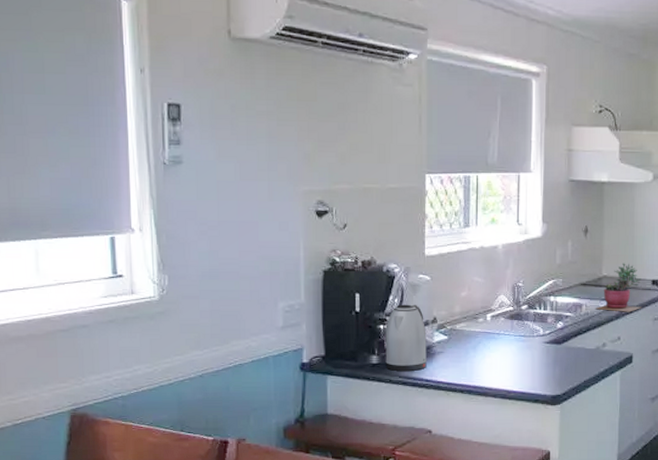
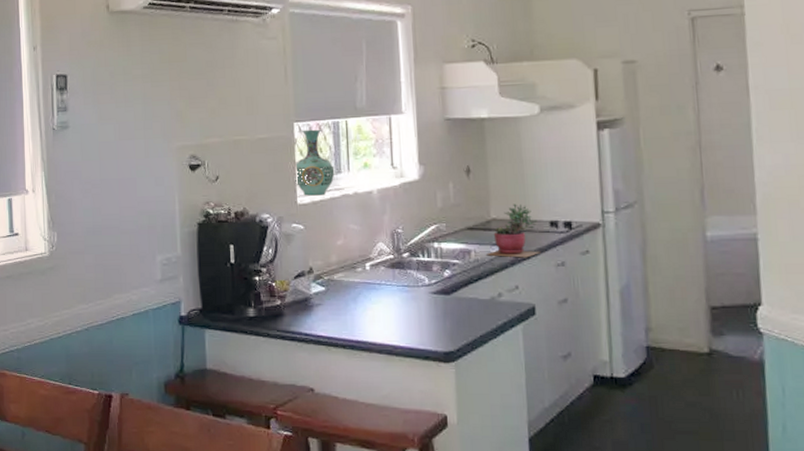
kettle: present [385,304,427,371] -> none [261,254,305,324]
vase: none [424,182,463,248] -> present [294,129,335,196]

